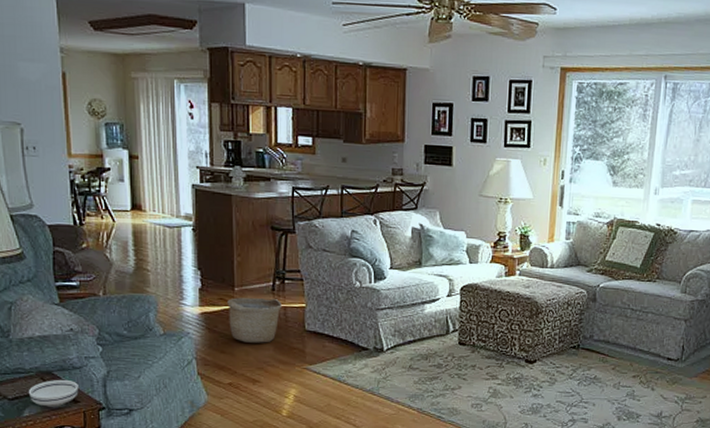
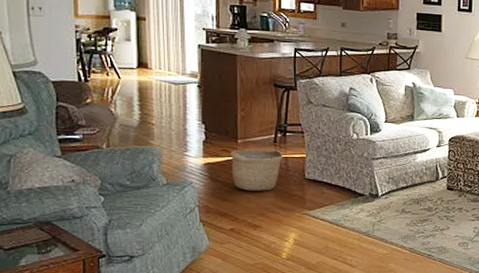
bowl: present [28,379,79,407] -> none [25,229,78,256]

